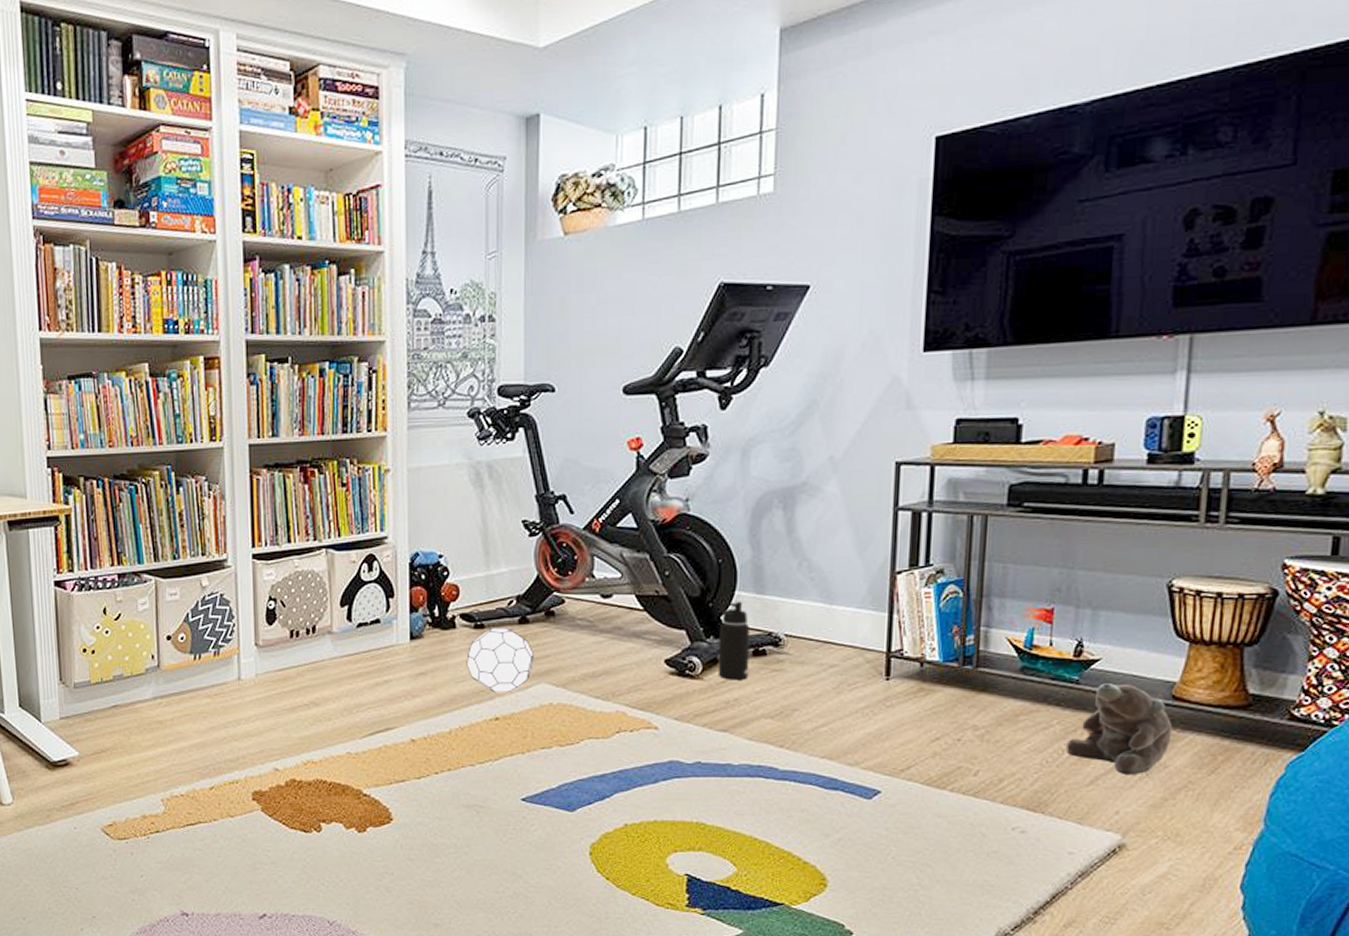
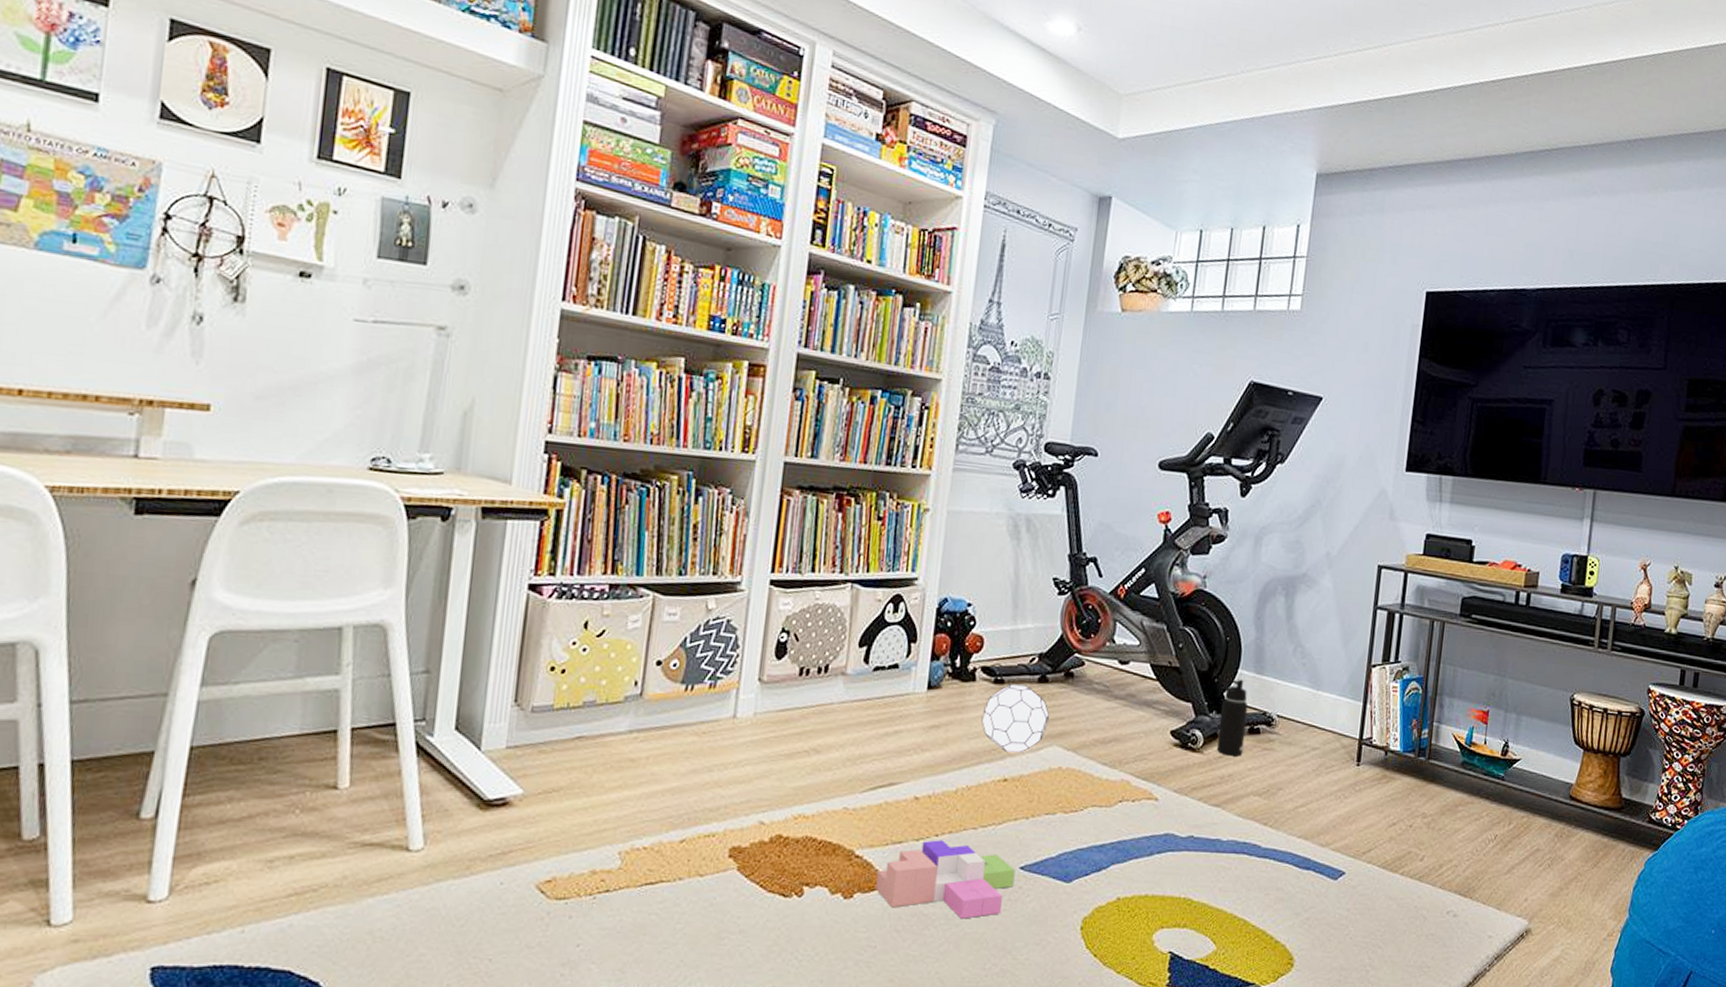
toy blocks: none [385,777,517,848] -> present [875,840,1016,919]
stuffed animal: present [1065,684,1173,774] -> none [1491,781,1569,865]

